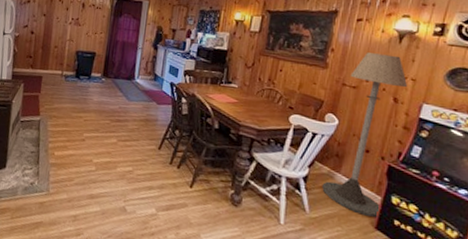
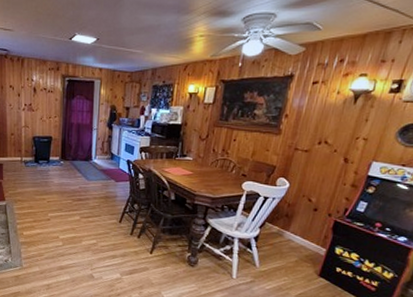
floor lamp: present [322,52,408,217] -> none [271,116,360,266]

